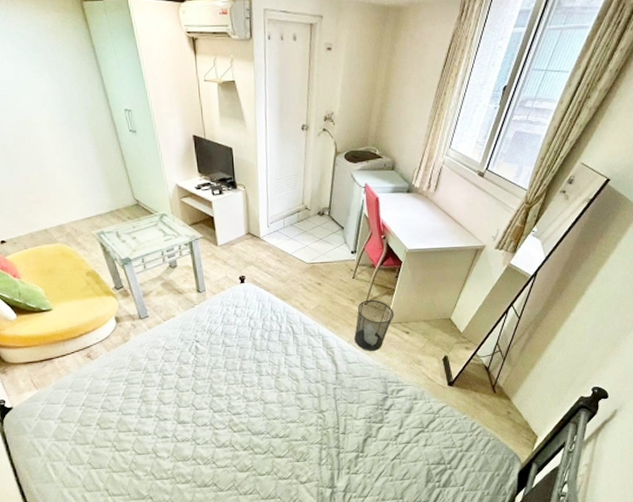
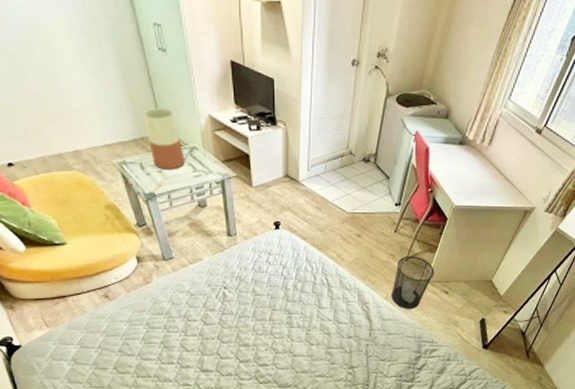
vase: none [117,182,156,237] -> present [143,108,185,170]

